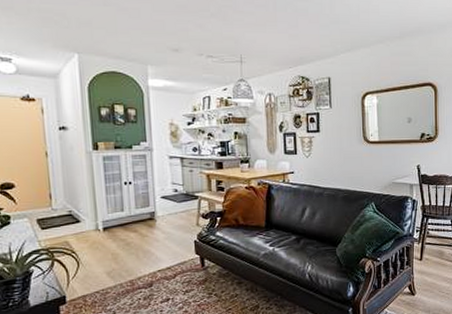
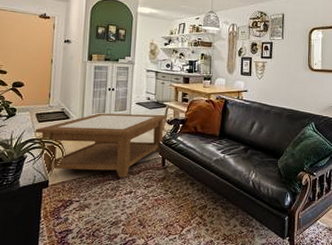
coffee table: none [38,208,202,290] -> present [35,113,168,178]

